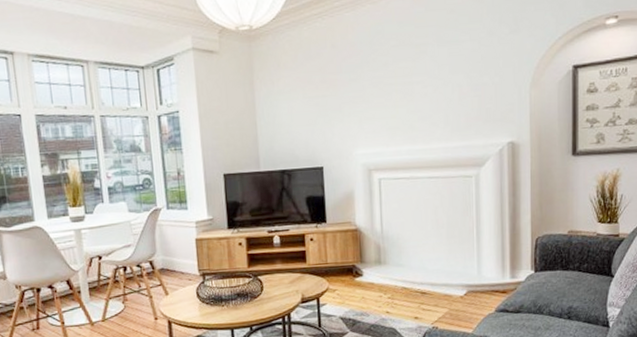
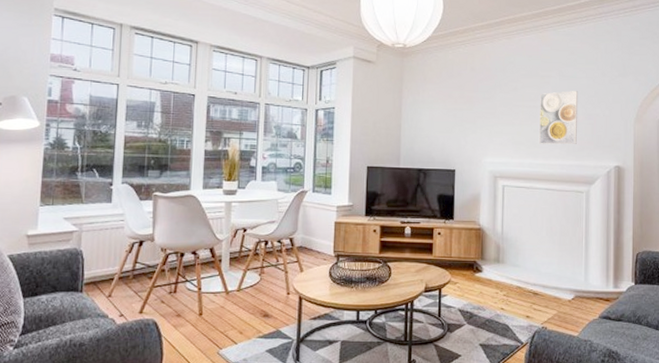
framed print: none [416,58,462,126] -> present [539,91,579,145]

